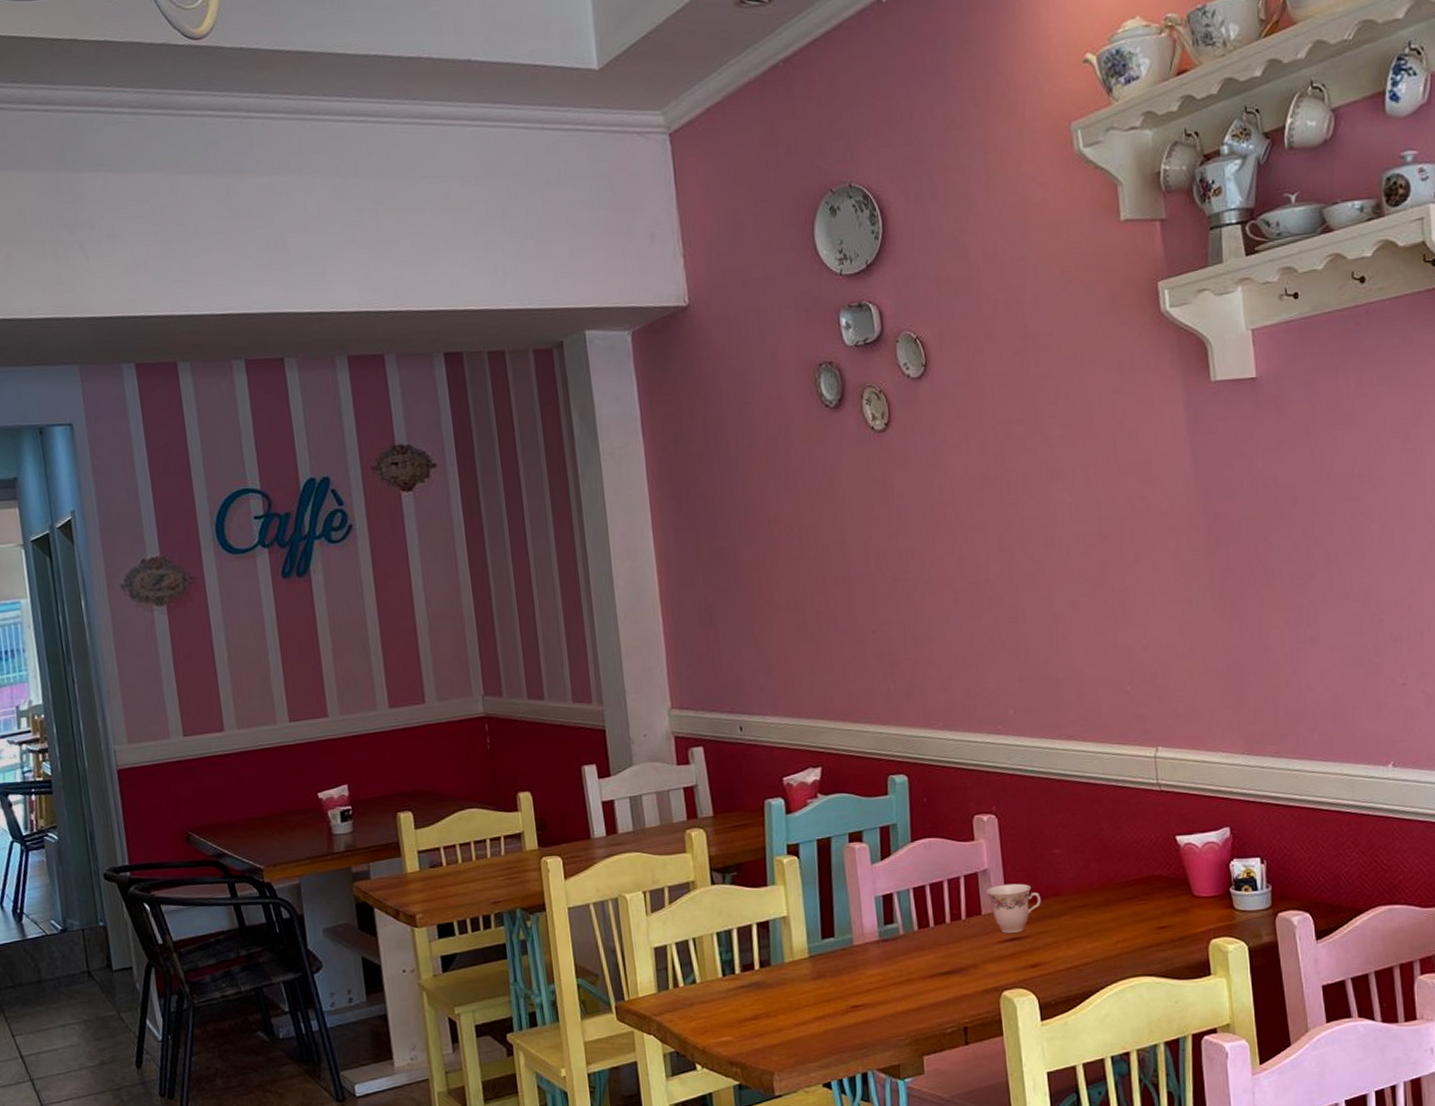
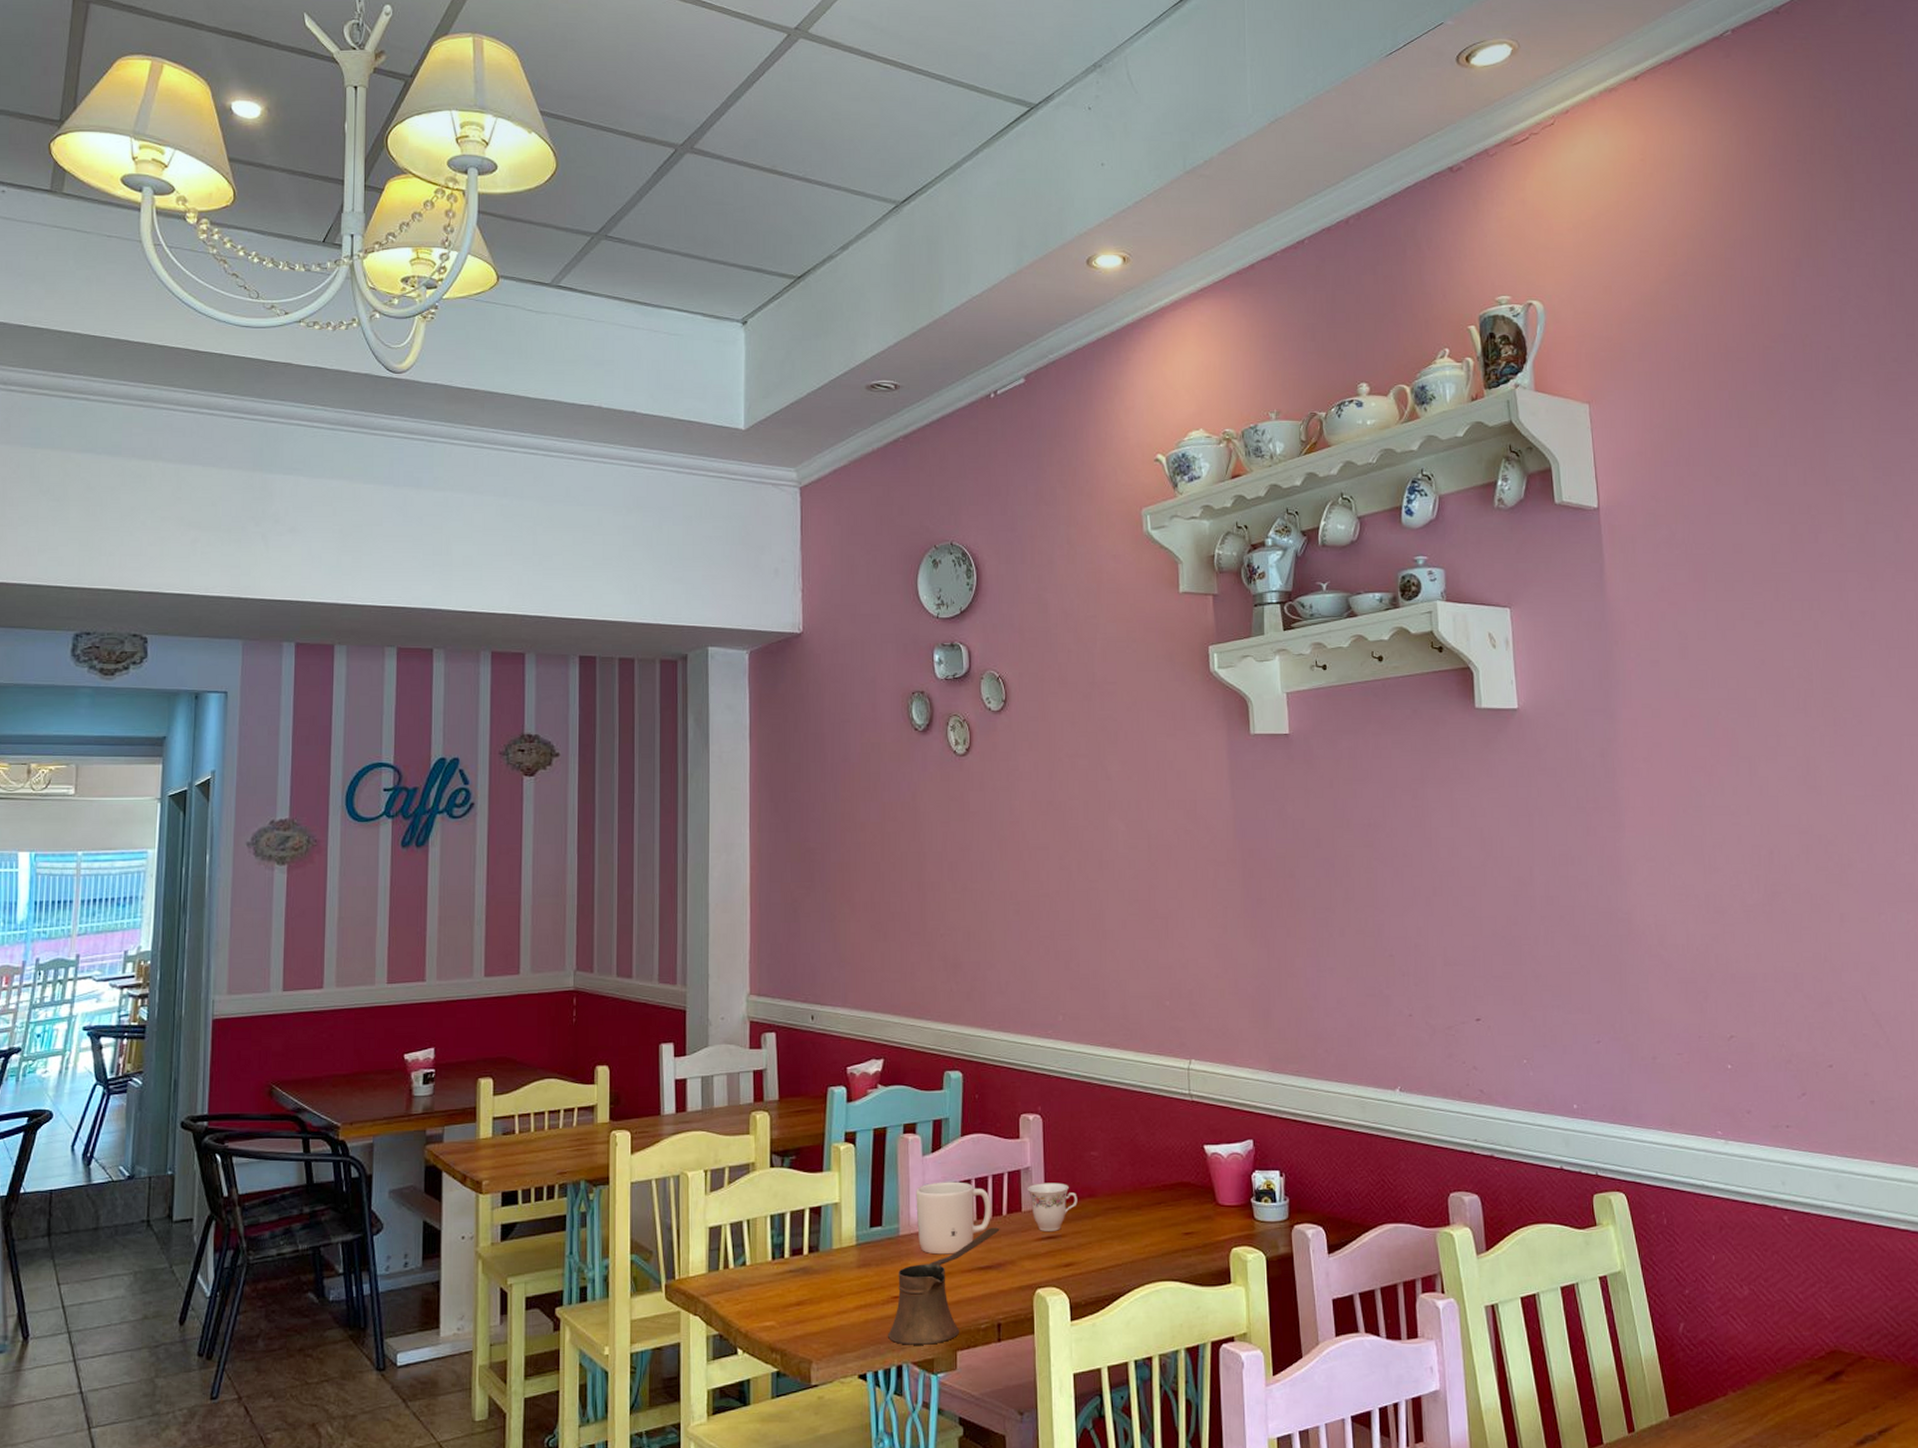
coffee pot: none [850,931,960,1053] -> present [888,1227,1000,1345]
mug: none [867,888,950,963] -> present [916,1181,991,1255]

